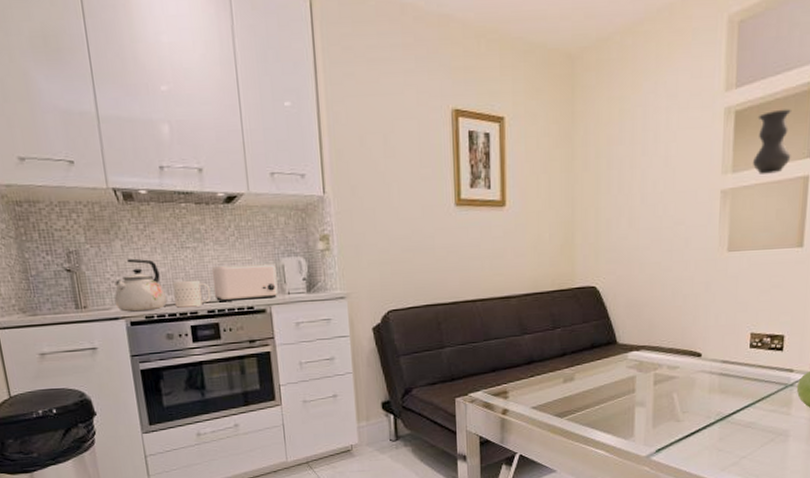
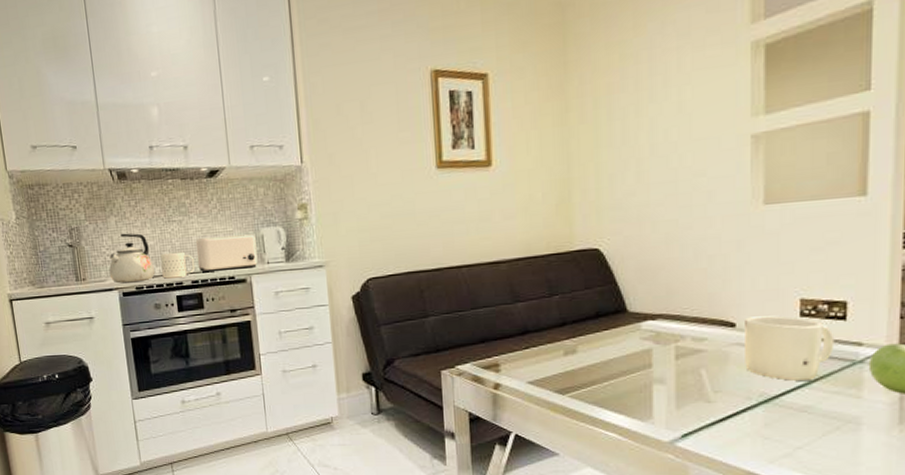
mug: none [707,347,774,402] -> present [745,315,835,381]
vase: present [752,109,791,174] -> none [790,36,843,114]

